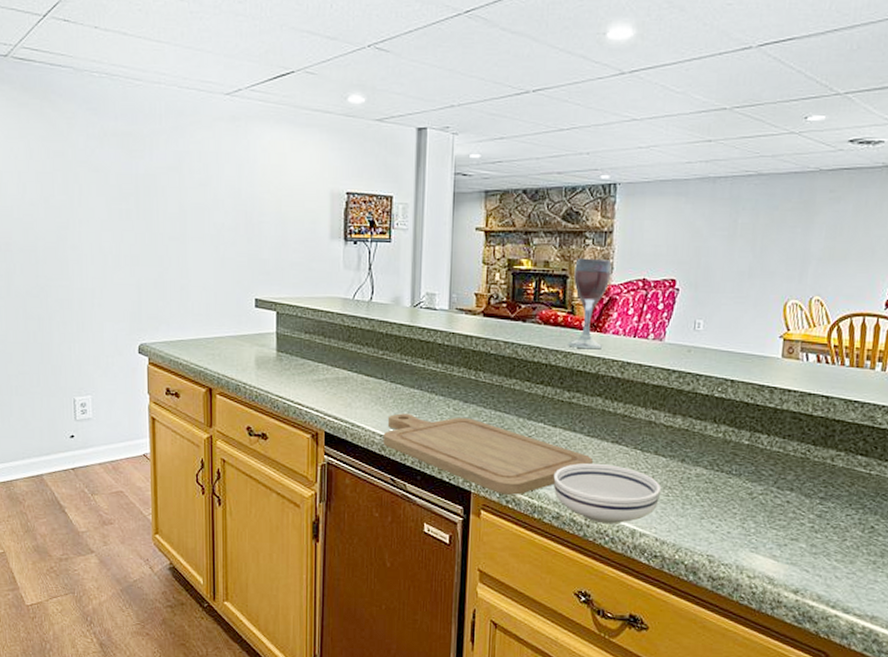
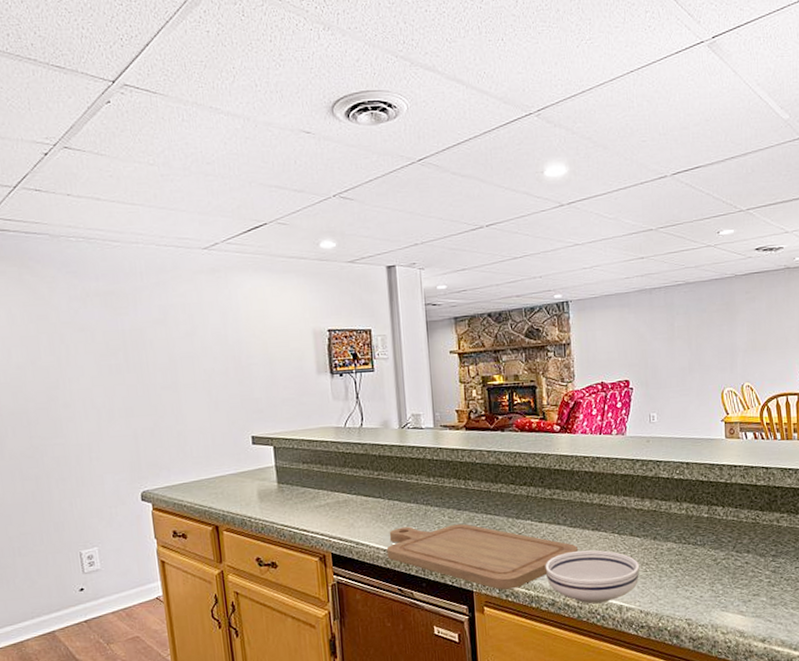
cup: present [567,258,612,350] -> none [541,368,574,450]

